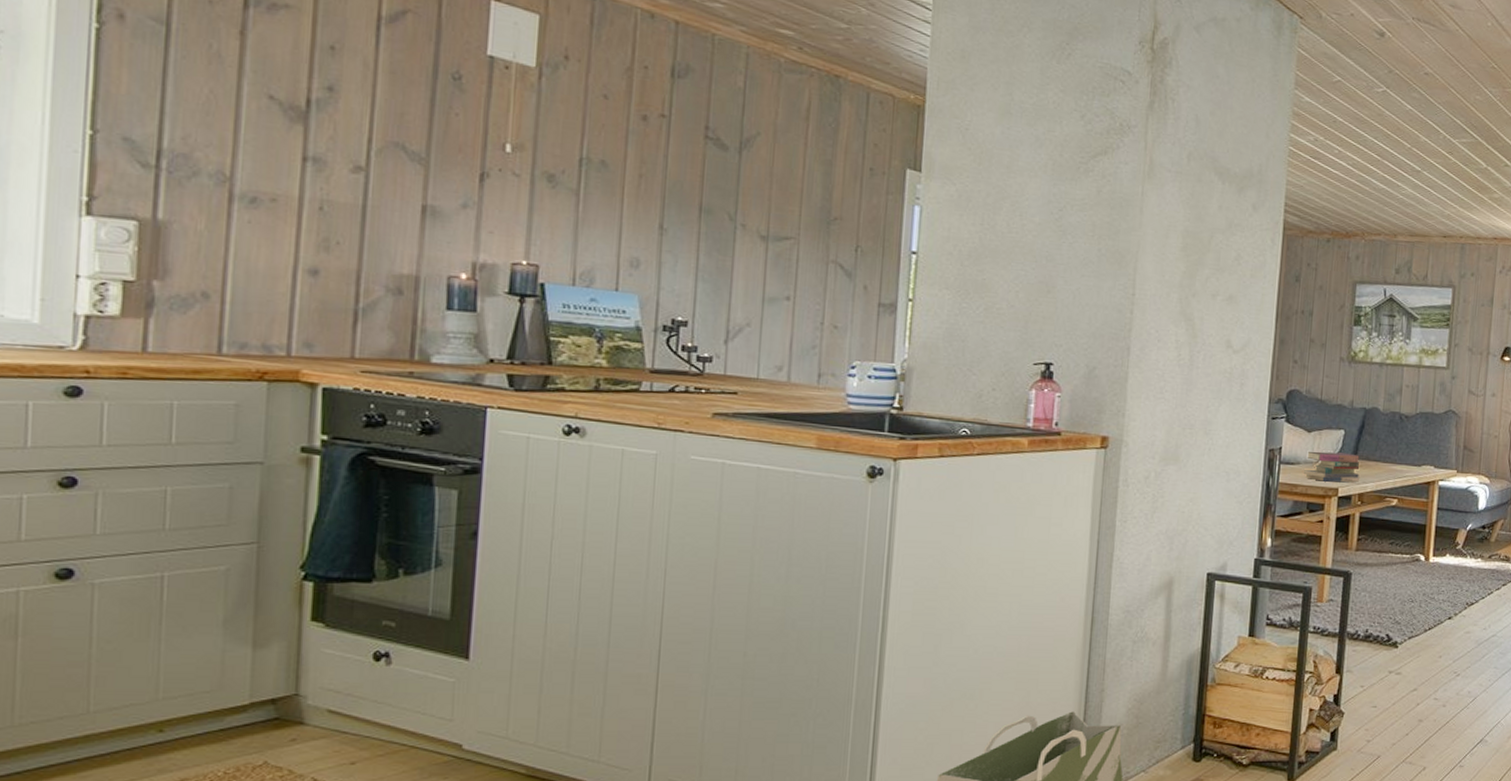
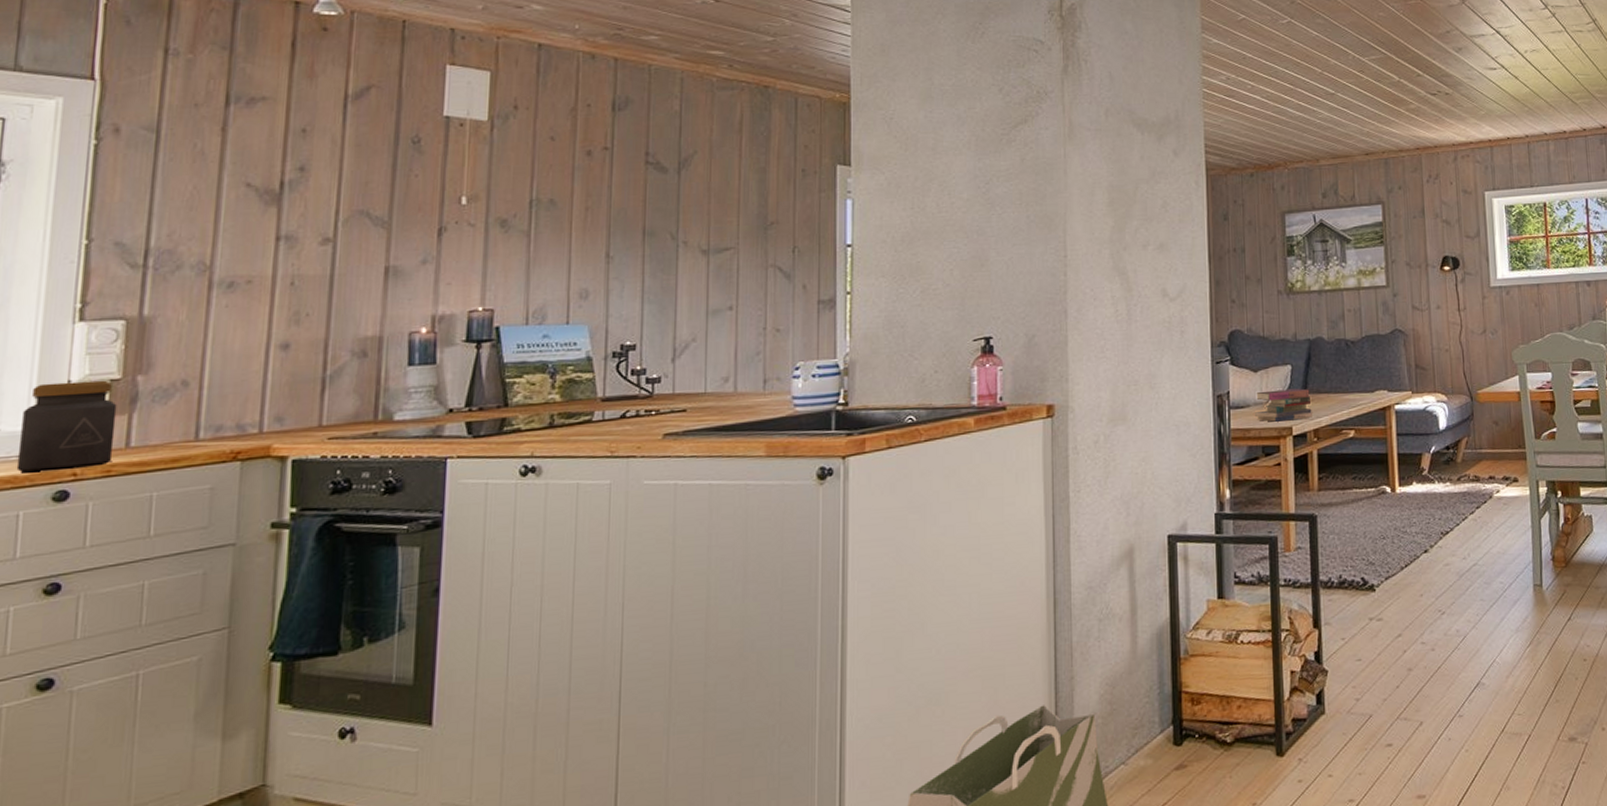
jar: none [23,274,132,368] -> present [16,380,117,473]

